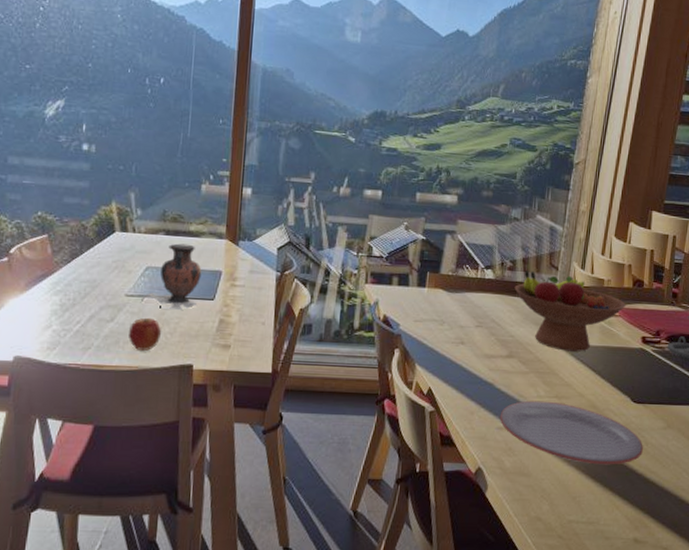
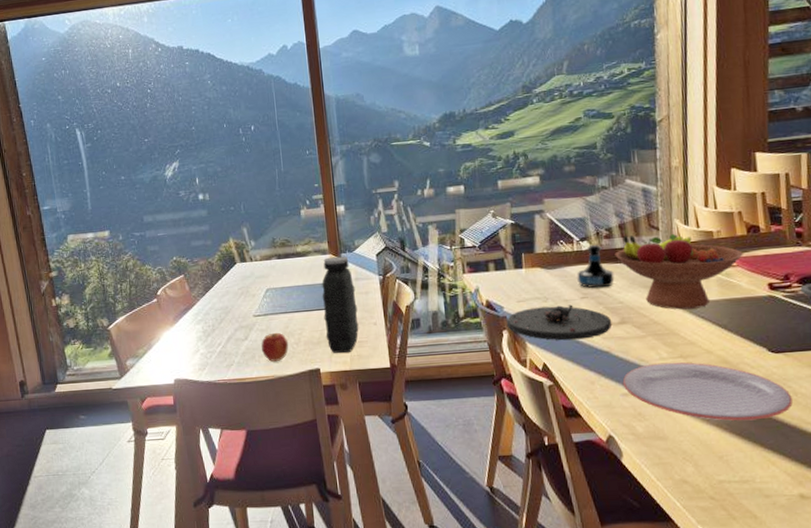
vase: present [142,243,202,310] -> none [267,263,315,323]
water jug: none [206,242,248,352] -> present [322,256,359,354]
plate: none [400,329,501,368] -> present [507,304,612,341]
tequila bottle: none [475,274,511,319] -> present [577,244,615,289]

